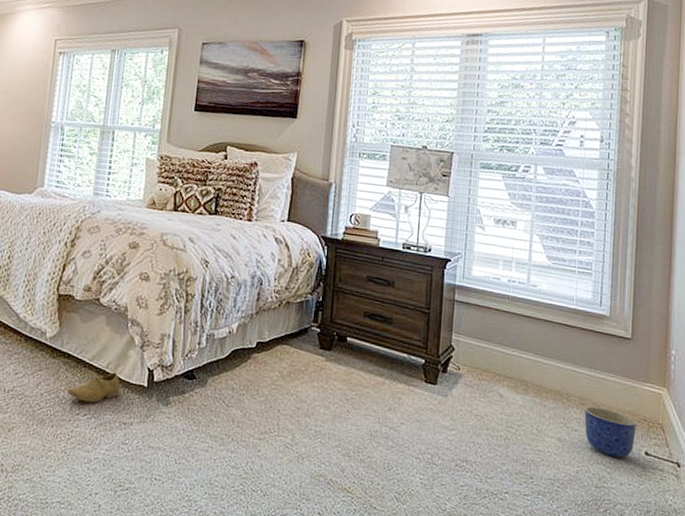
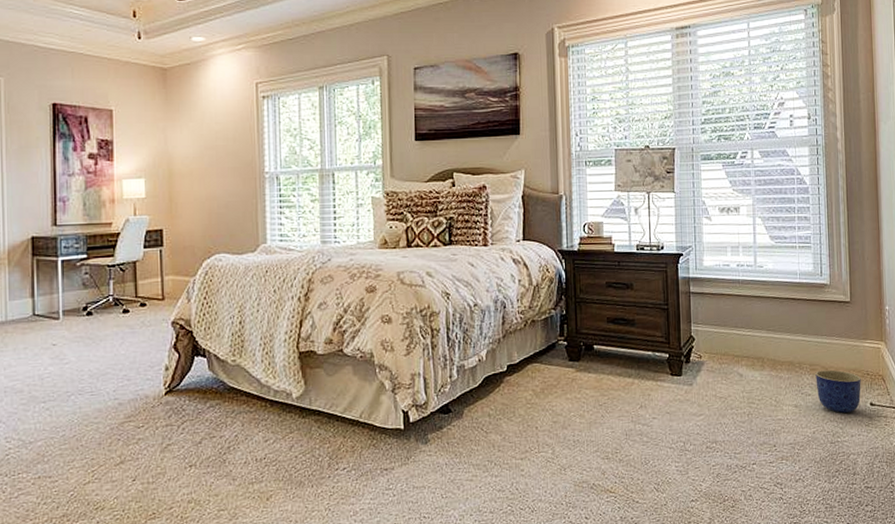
shoe: present [66,371,120,403] -> none [322,420,376,456]

